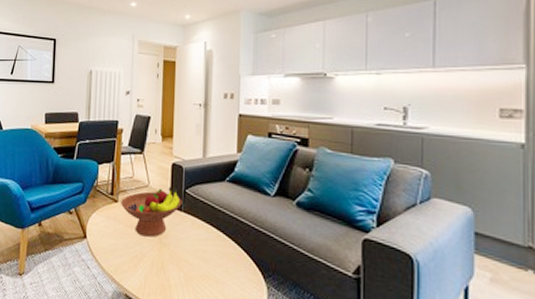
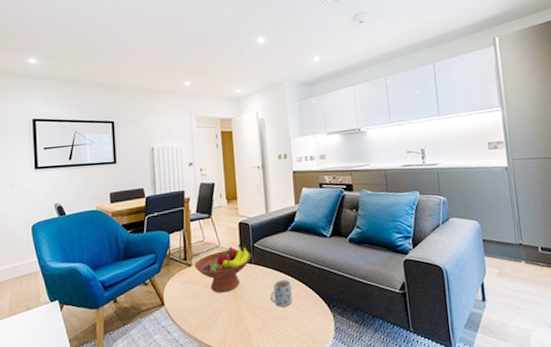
mug: none [198,234,222,266] -> present [270,279,292,307]

